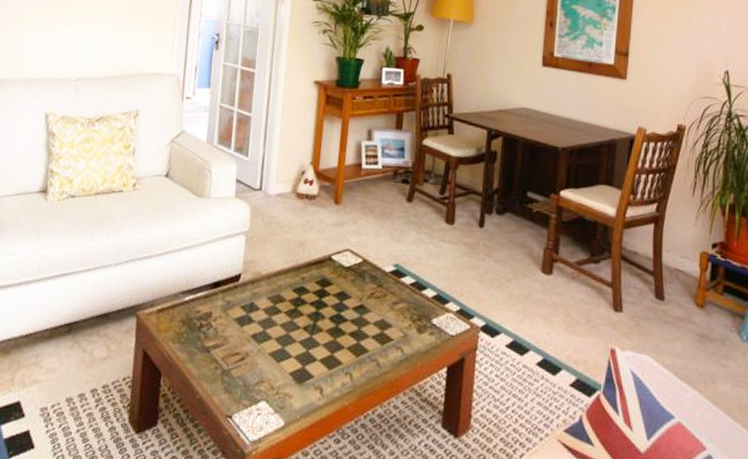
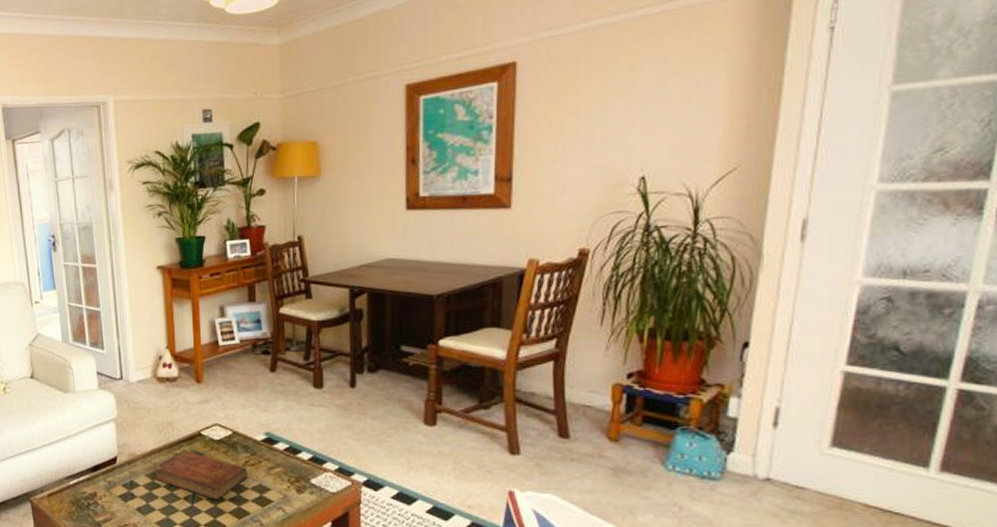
bible: none [277,274,372,334] -> present [155,450,248,501]

